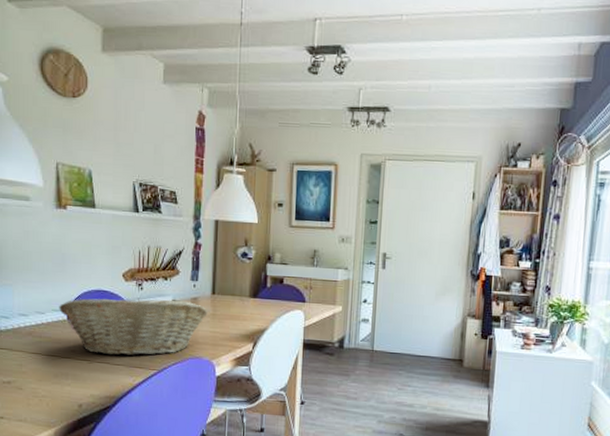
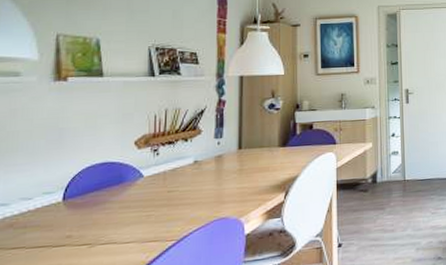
fruit basket: present [59,298,208,356] -> none [52,160,234,235]

